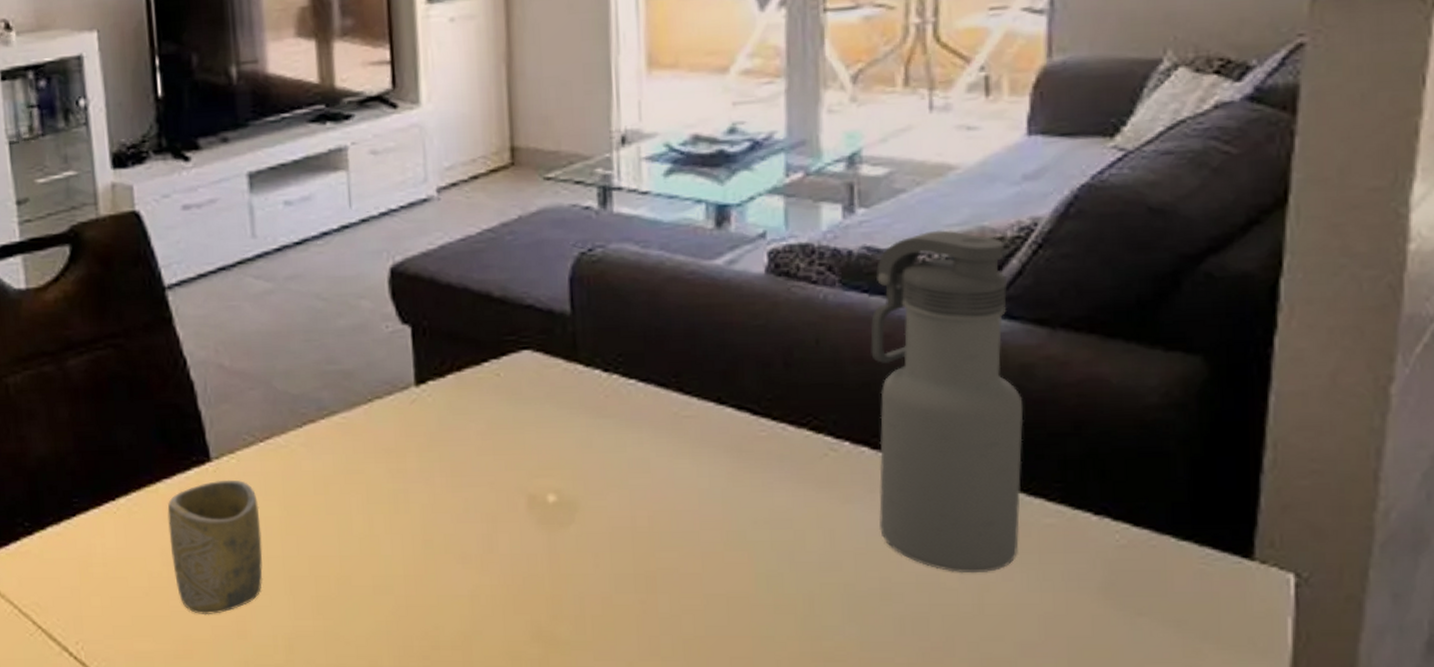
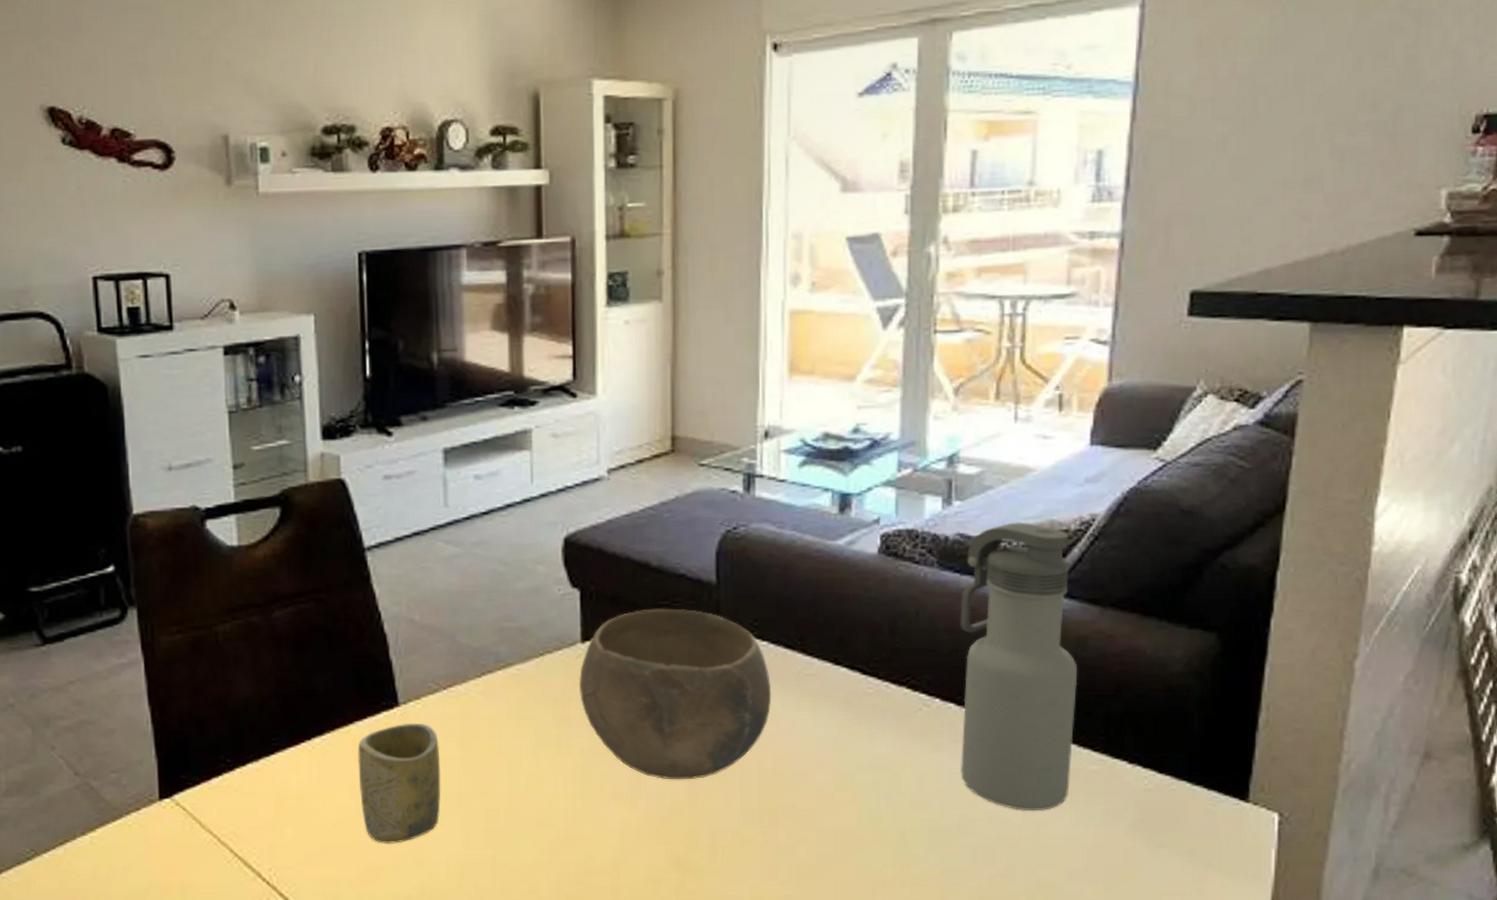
bowl: none [415,344,644,541] -> present [579,608,772,780]

